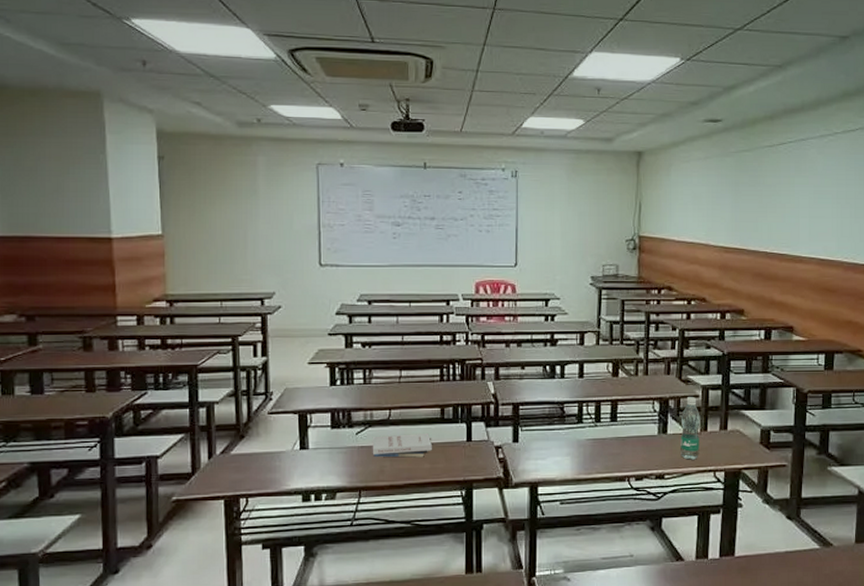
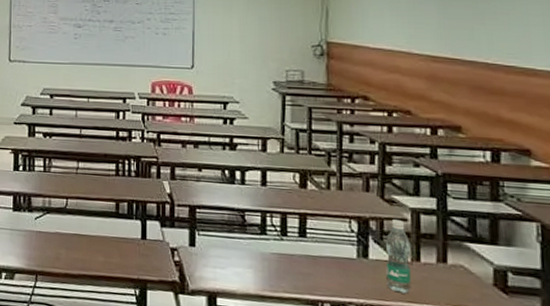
books: present [372,432,432,458] -> none [49,222,107,250]

